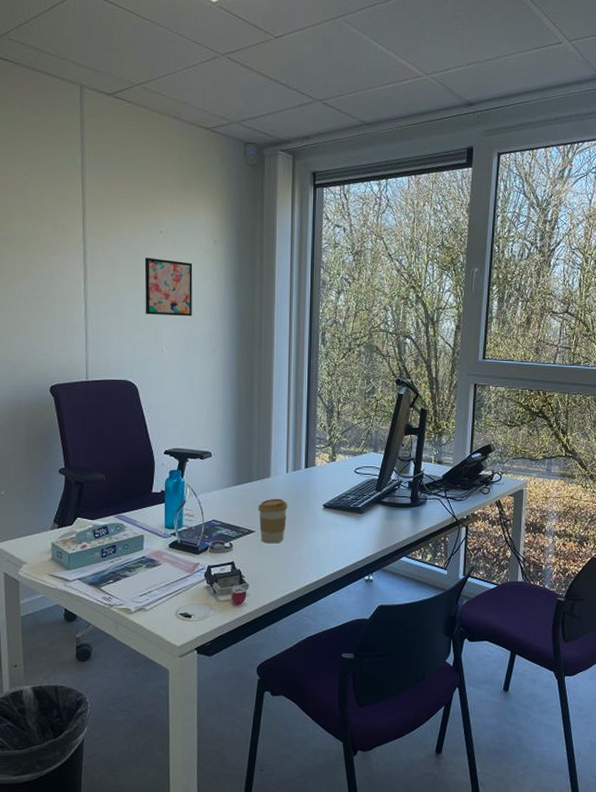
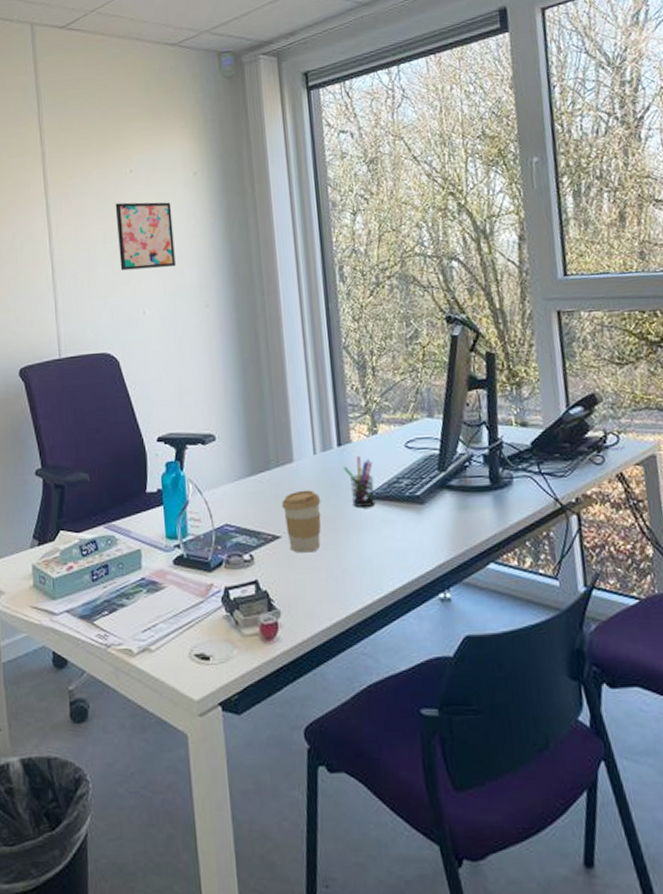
pen holder: none [307,476,330,514] -> present [343,456,376,508]

